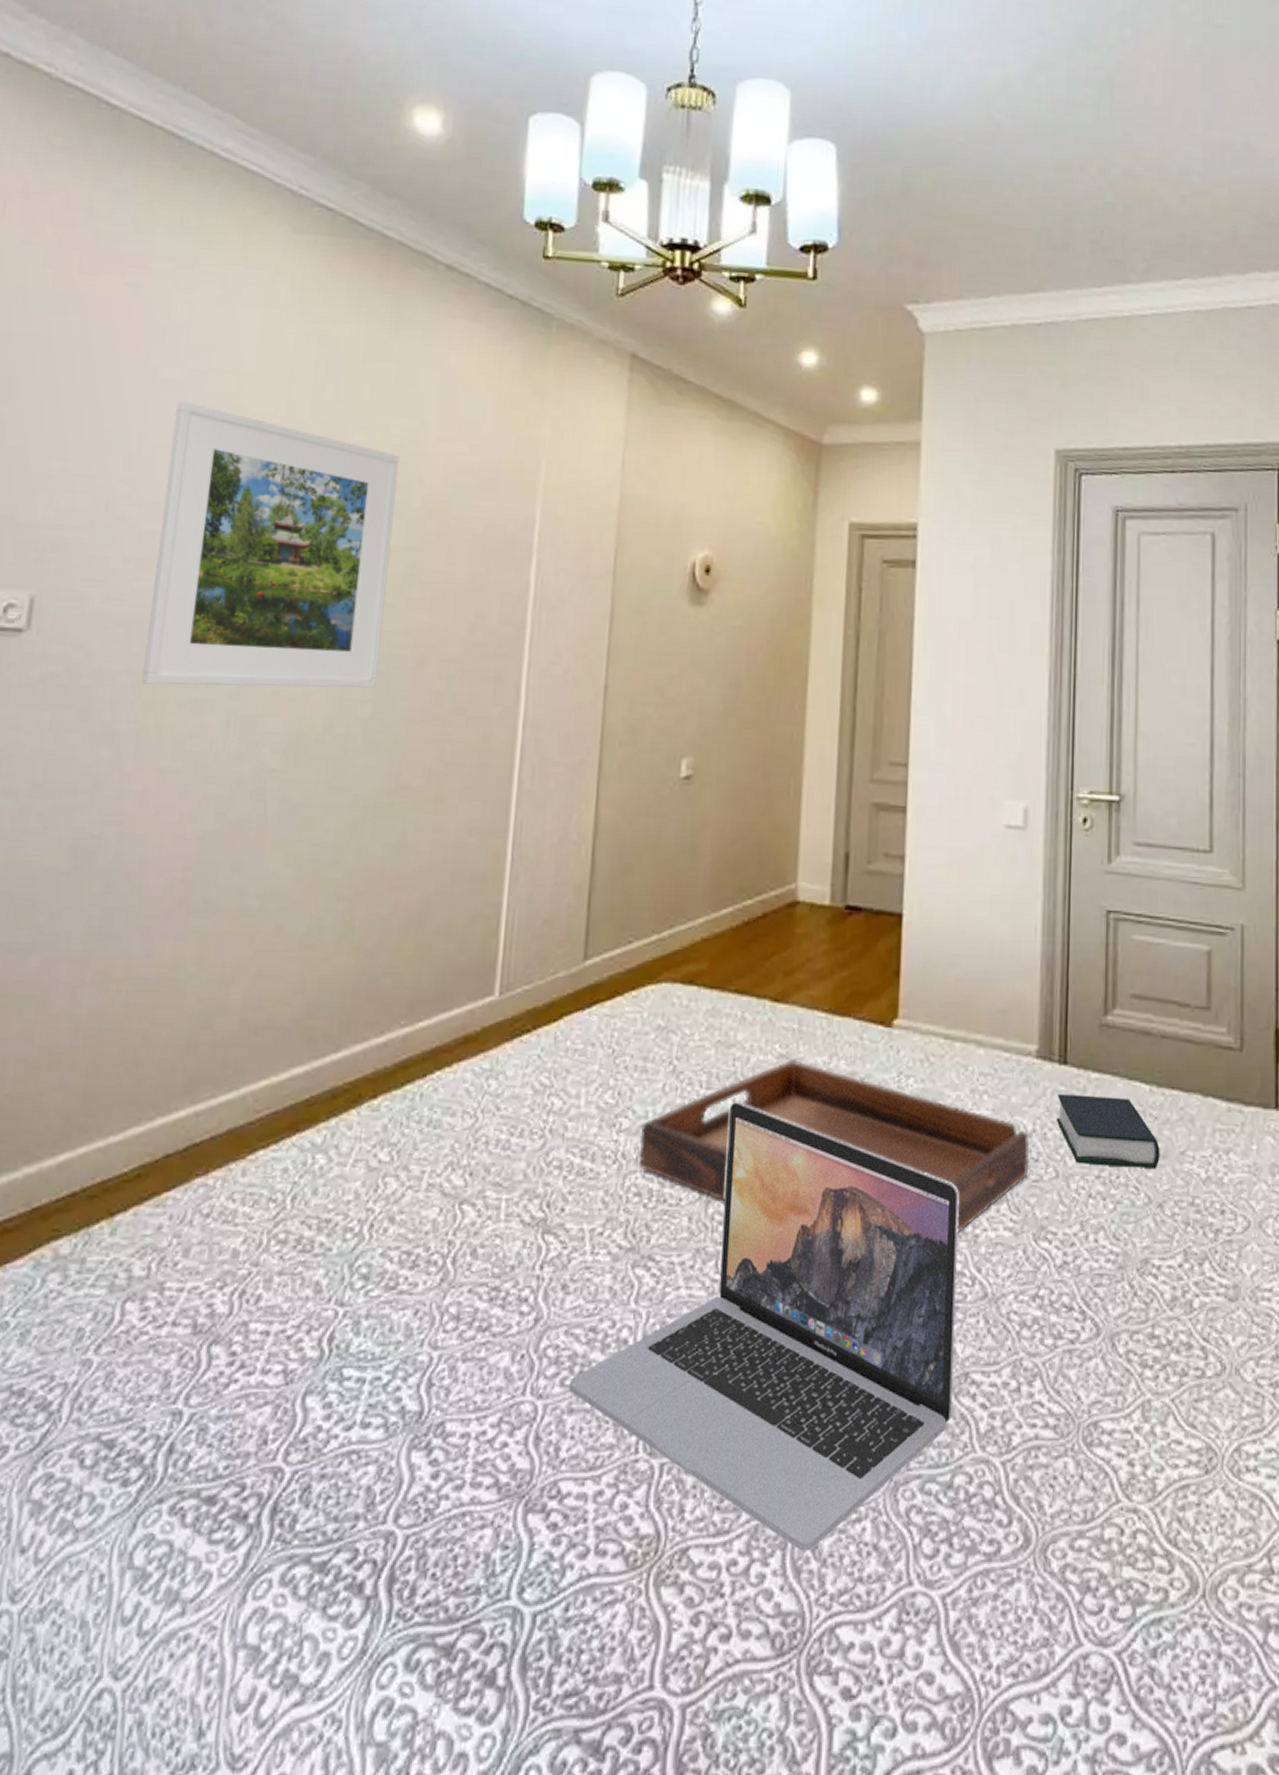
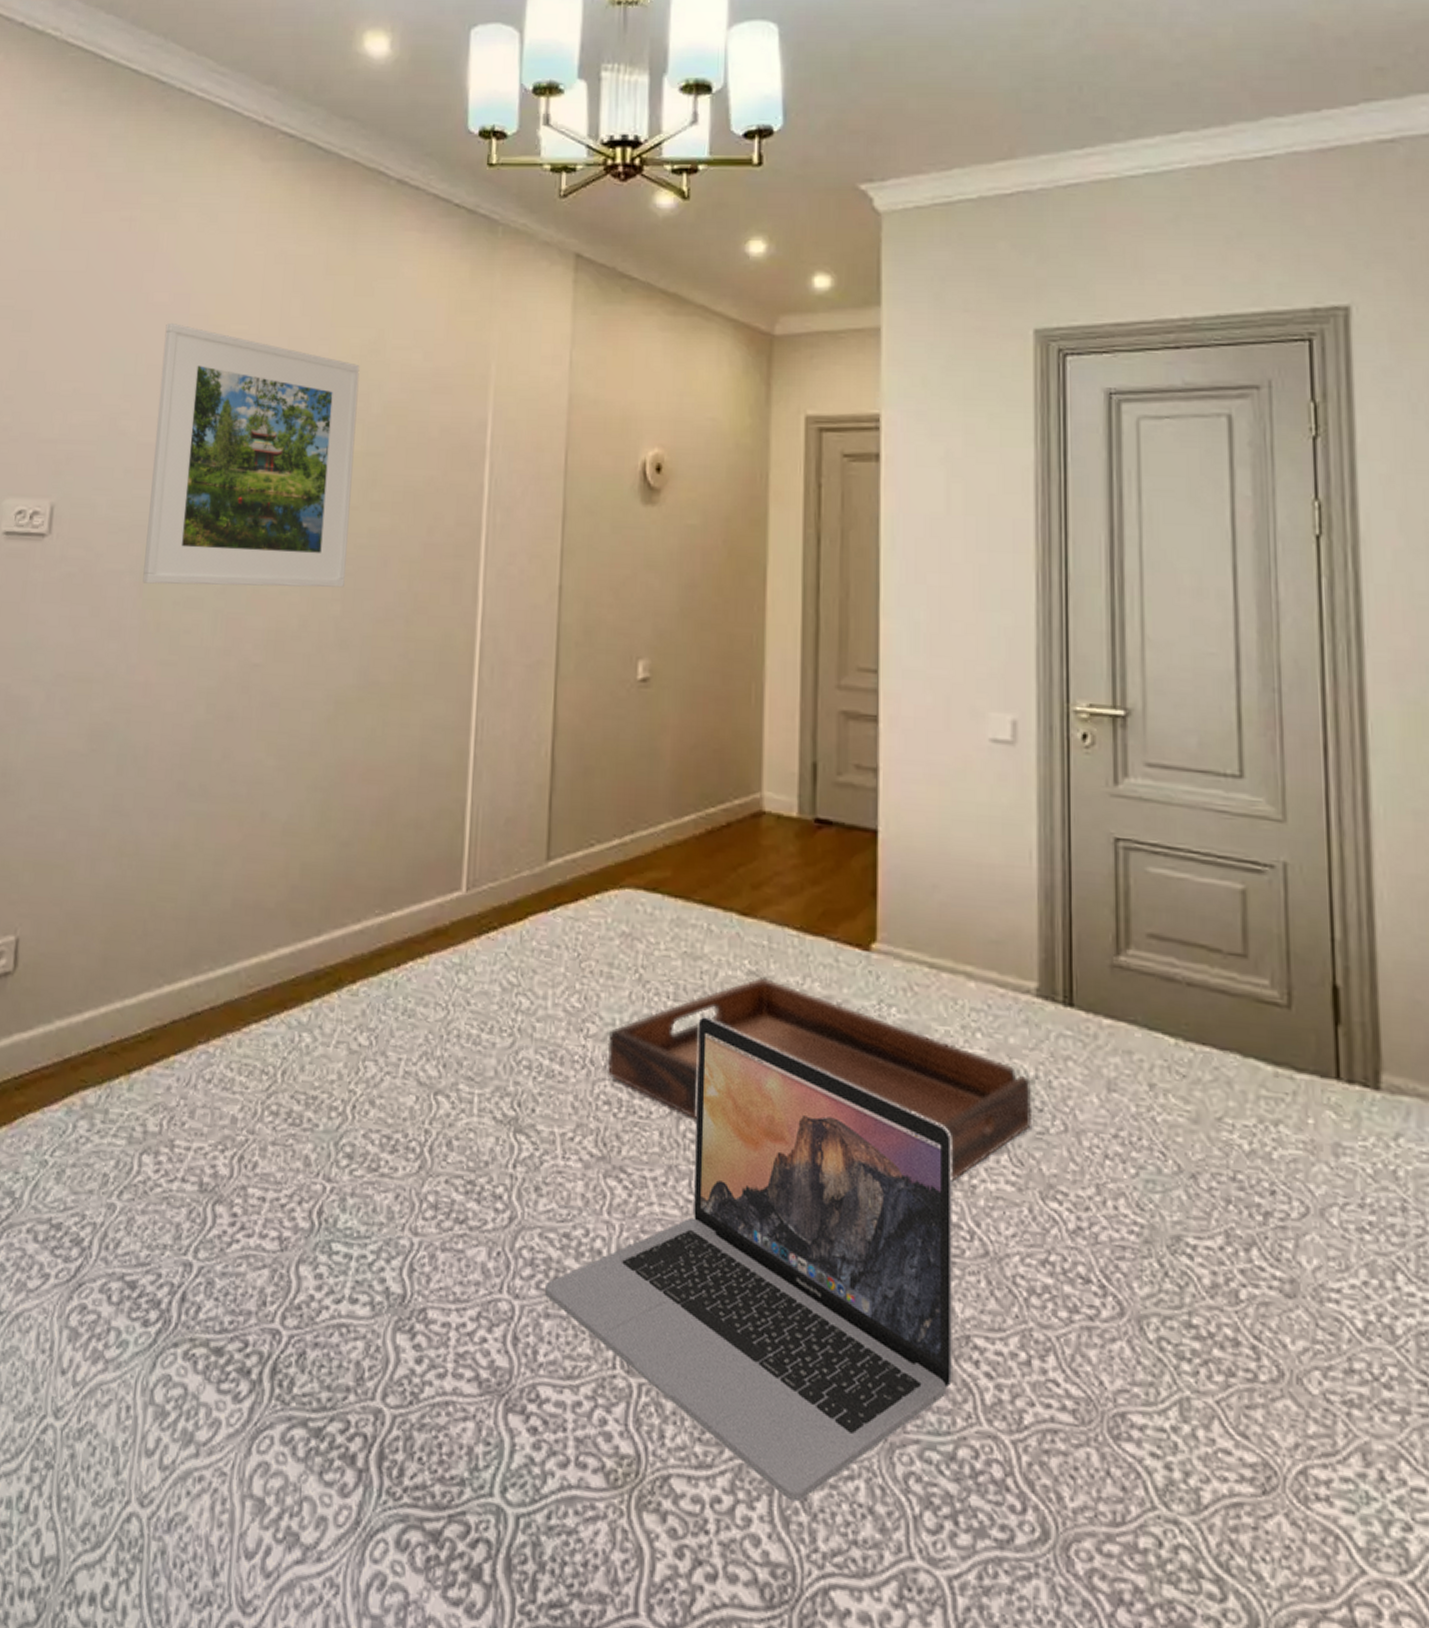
book: present [1056,1094,1160,1170] -> none [1062,1039,1191,1135]

